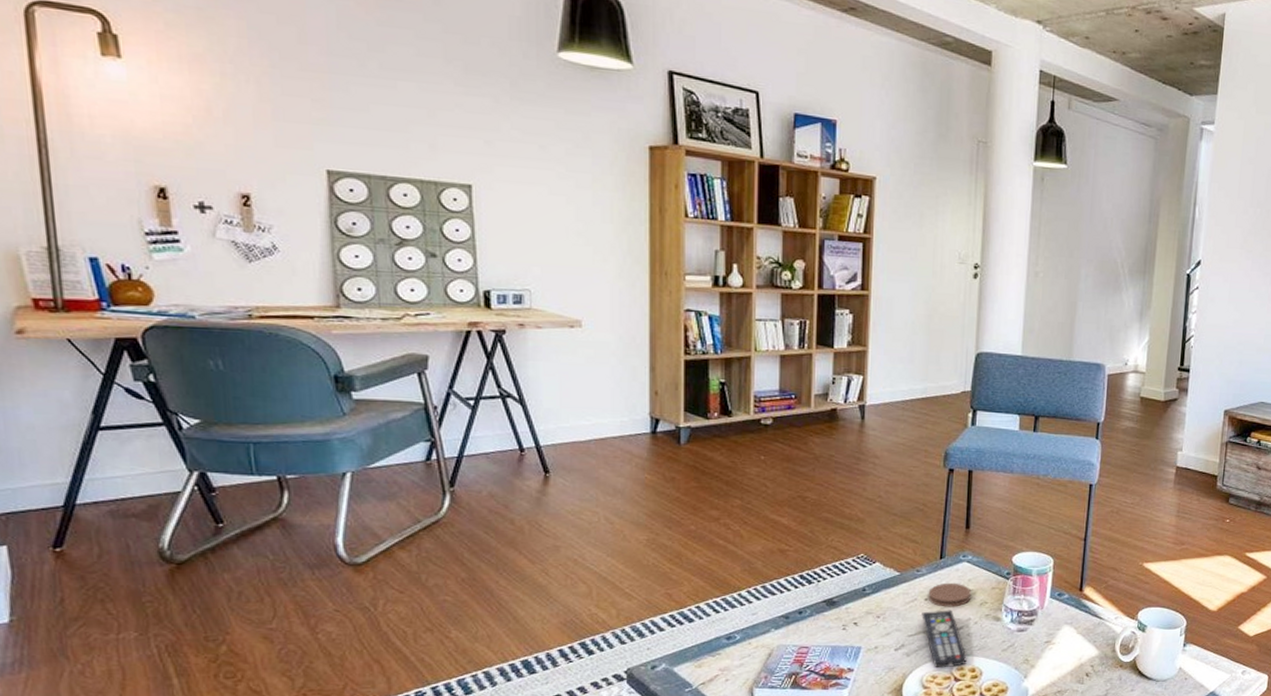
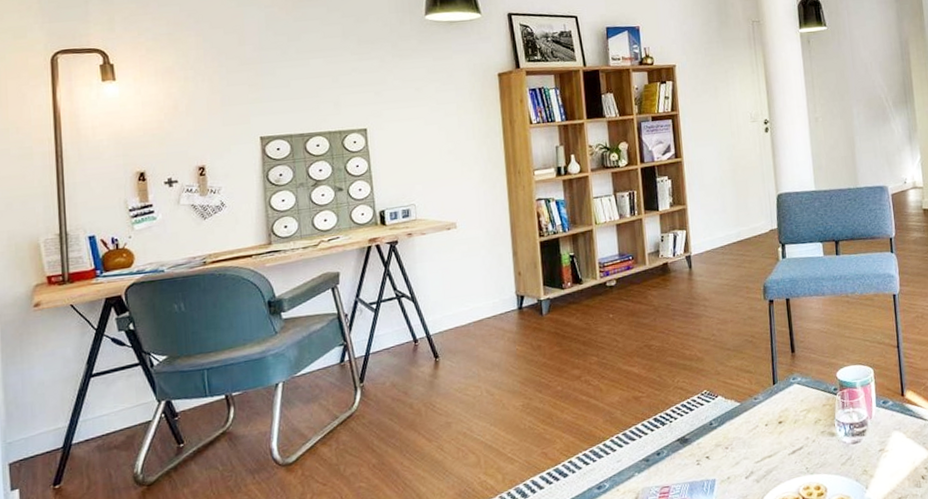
remote control: present [922,610,967,668] -> none [764,431,811,491]
coaster: present [928,582,972,607] -> none [767,405,806,430]

